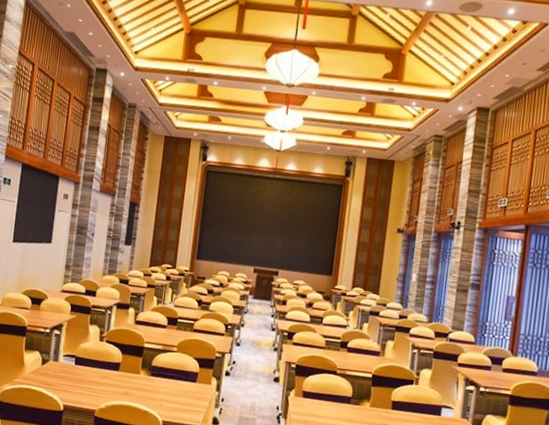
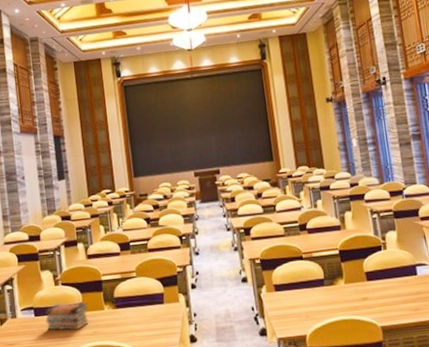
book stack: none [83,358,126,387] -> present [44,302,89,331]

